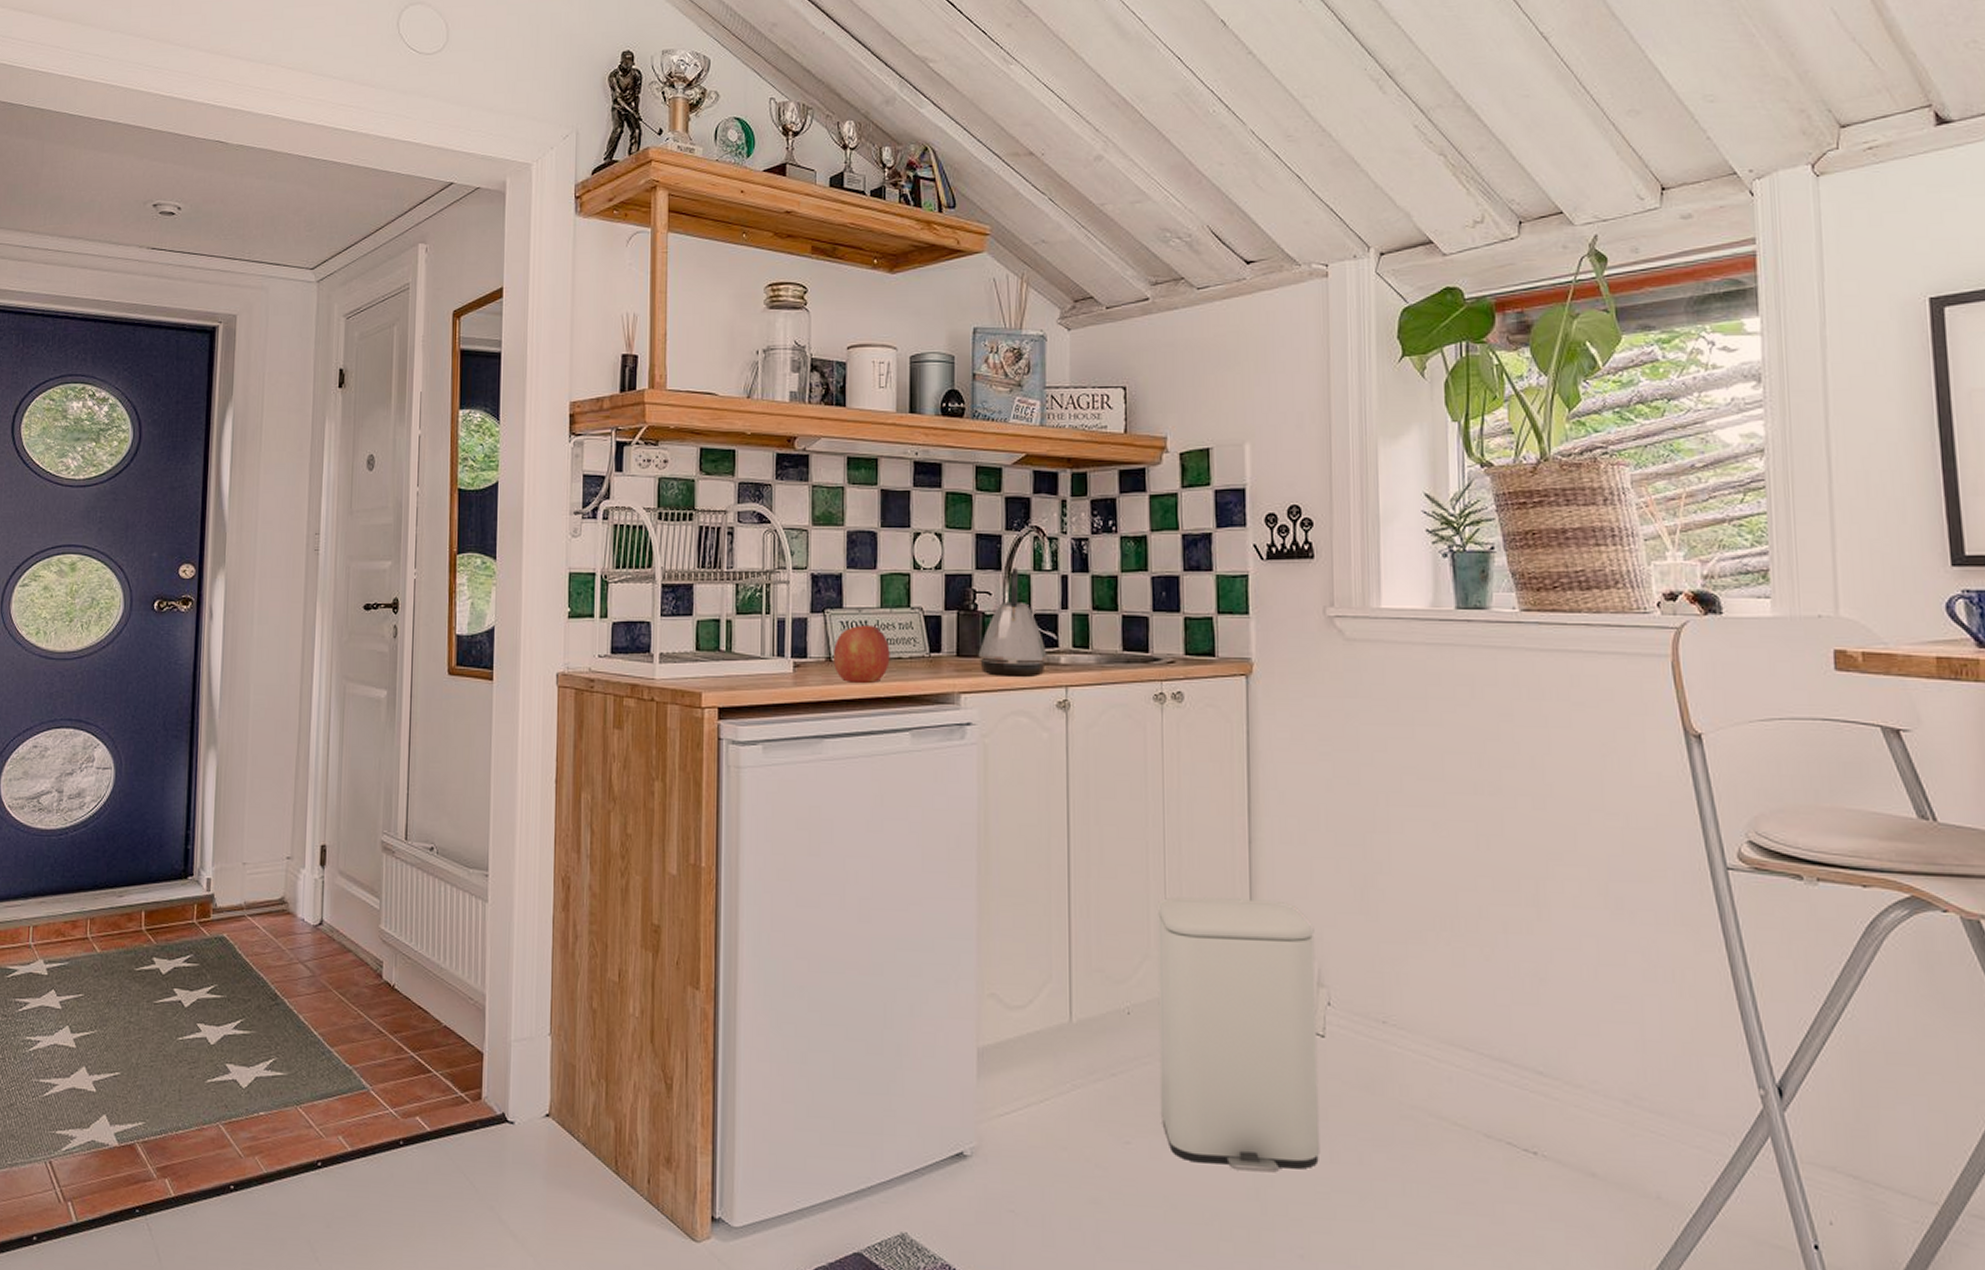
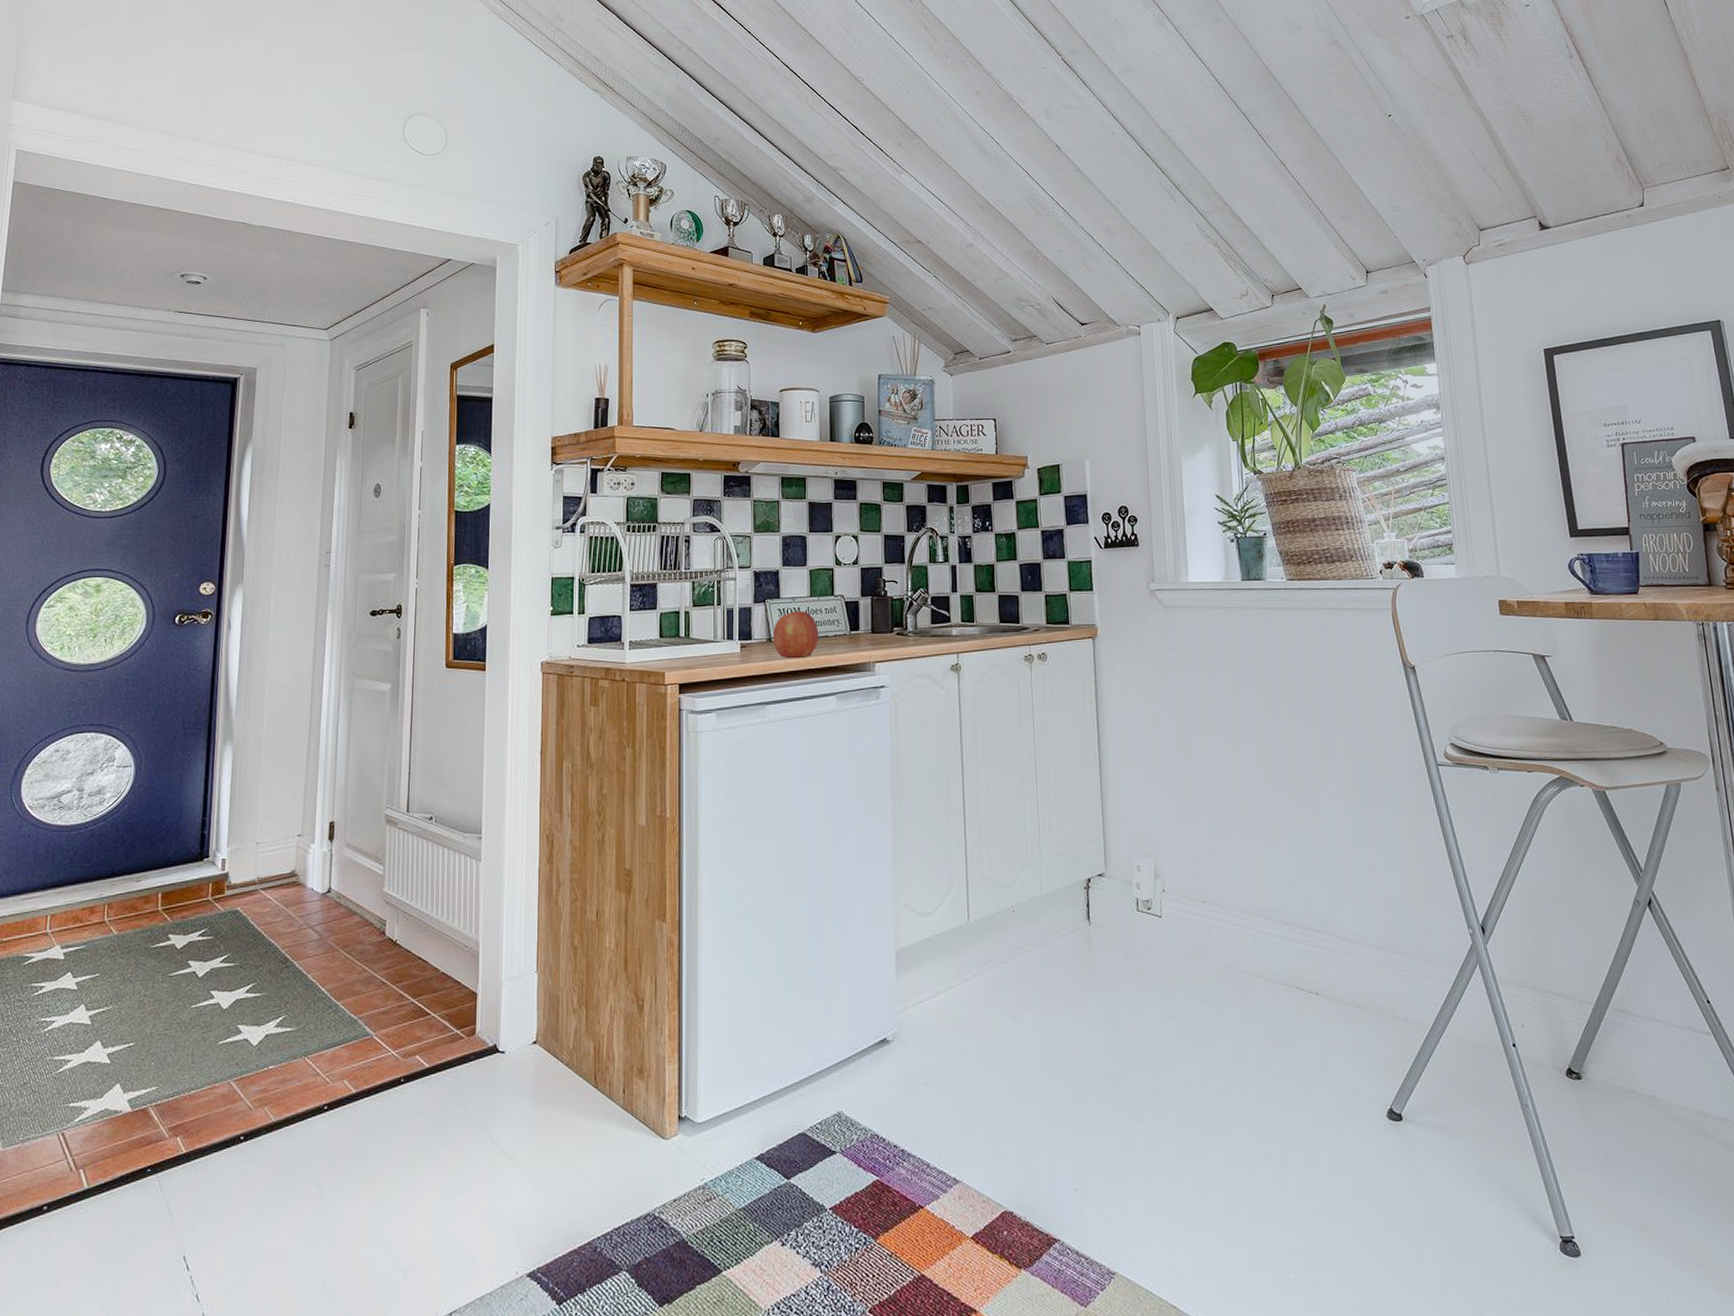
kettle: present [978,568,1047,678] -> none [888,561,942,648]
pedal bin: present [1156,896,1321,1173] -> none [1032,812,1162,1031]

